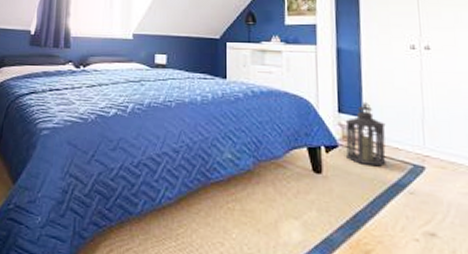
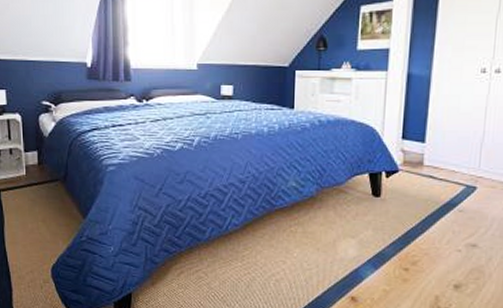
lantern: present [345,101,386,167] -> none [405,127,446,189]

